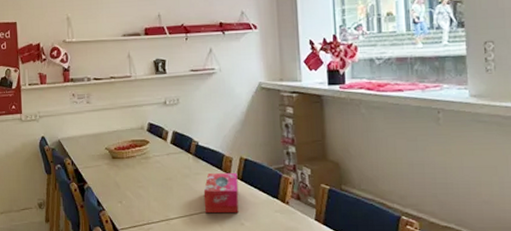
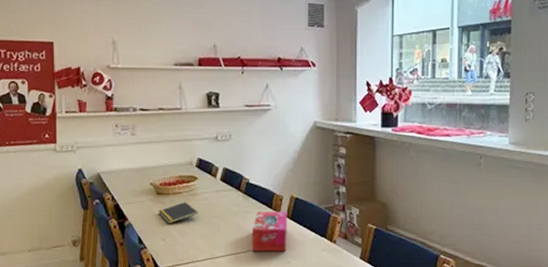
notepad: none [114,165,151,187] -> present [158,202,198,224]

